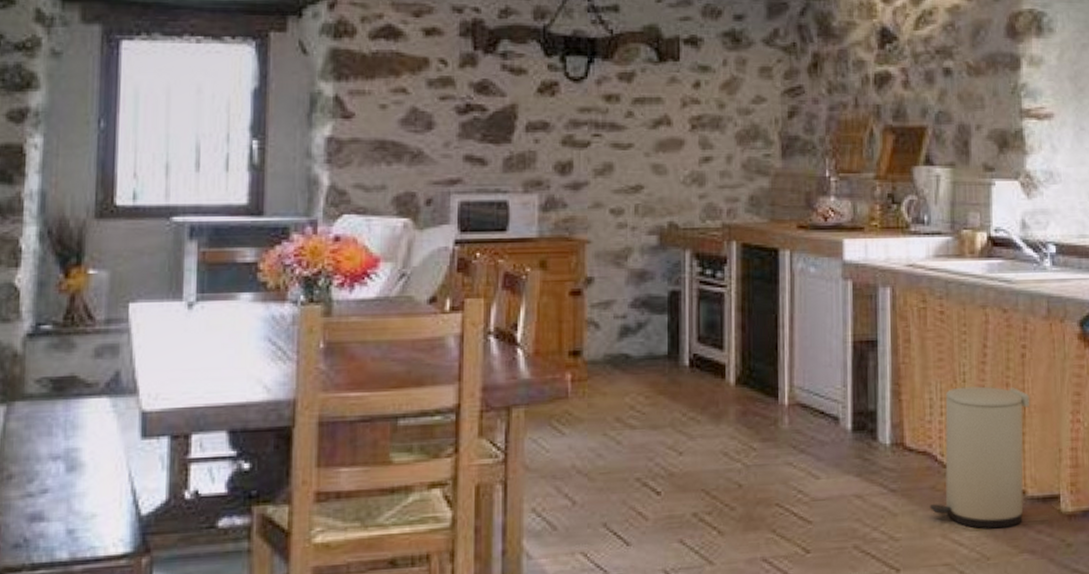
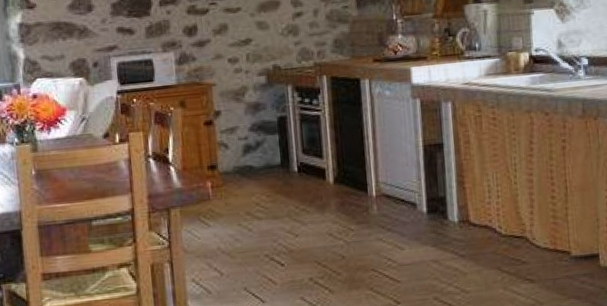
pedal bin: present [929,386,1030,529] -> none [492,173,571,282]

